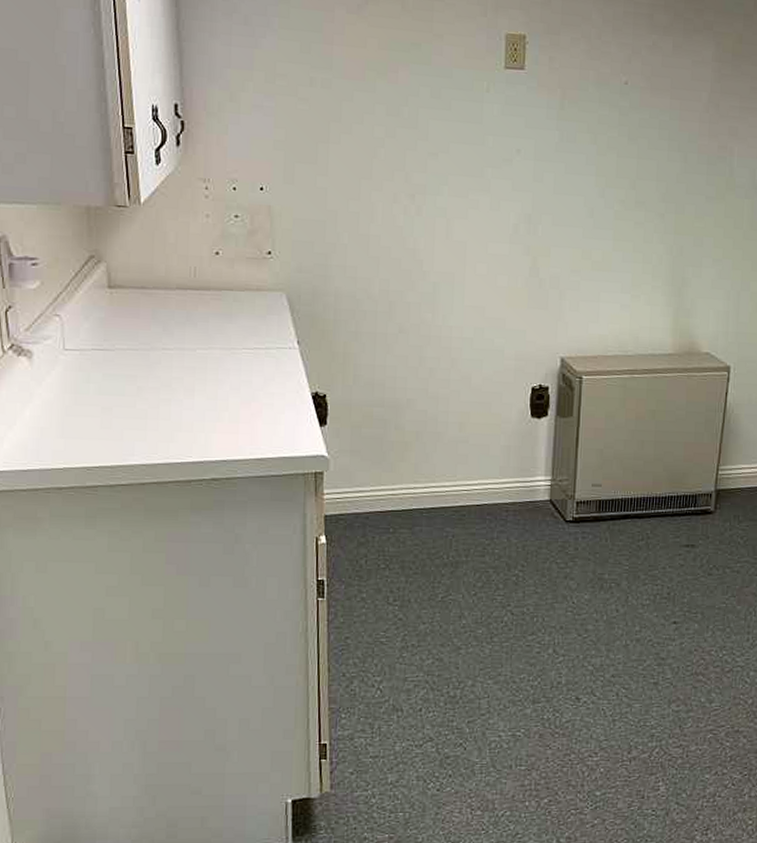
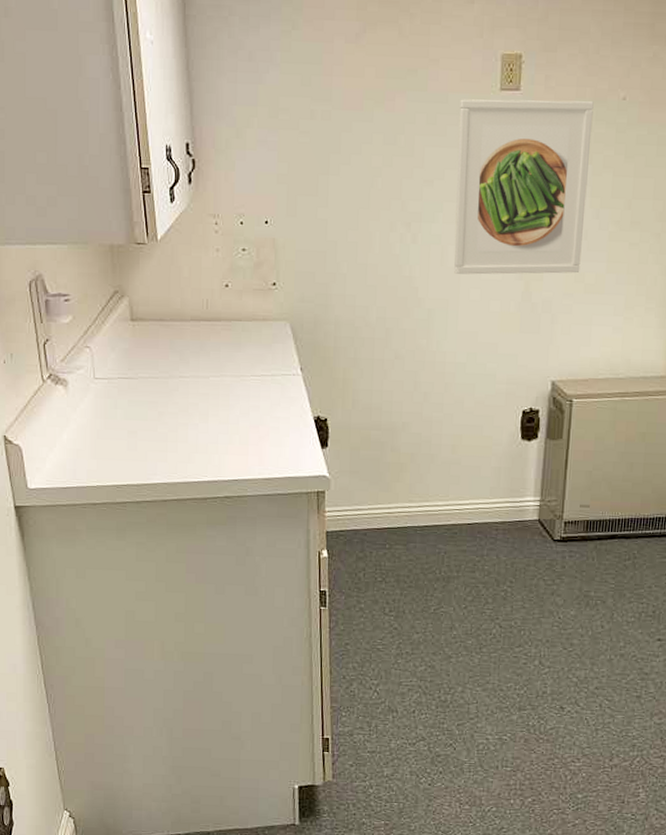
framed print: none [460,75,597,251] -> present [454,99,594,275]

